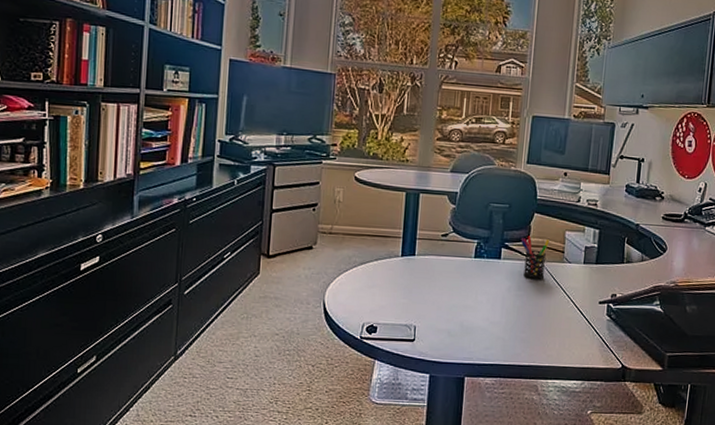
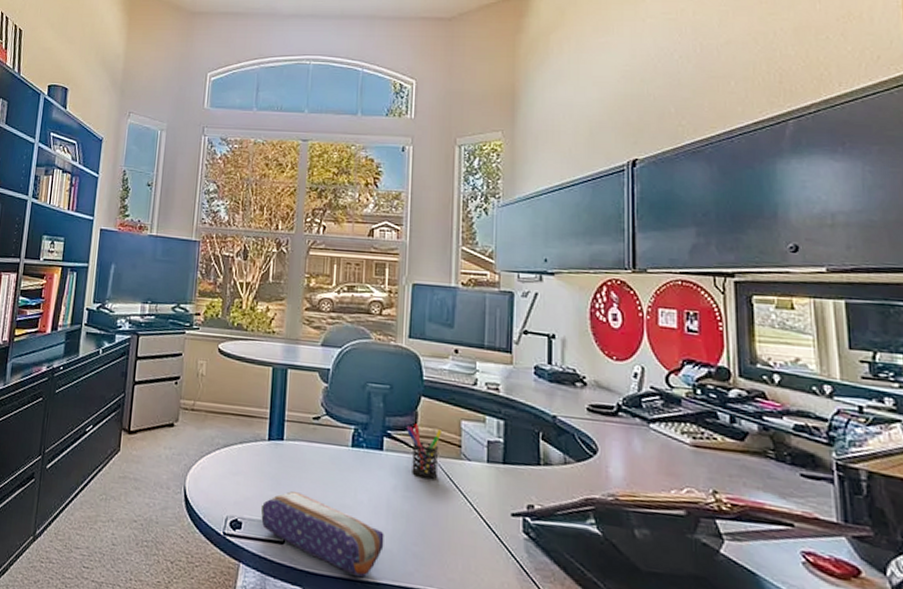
pencil case: none [394,298,499,362] -> present [261,491,384,578]

